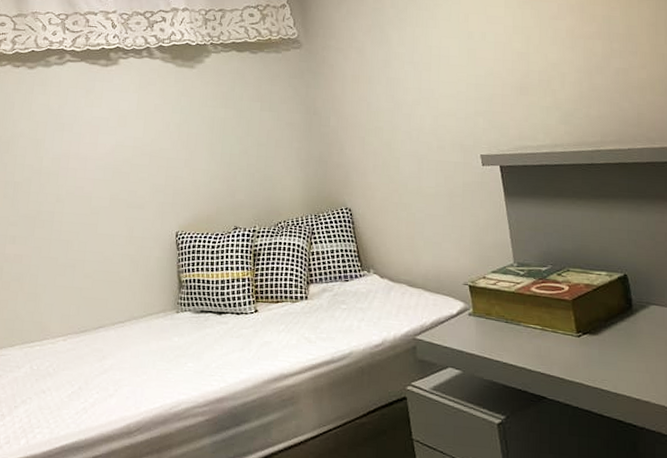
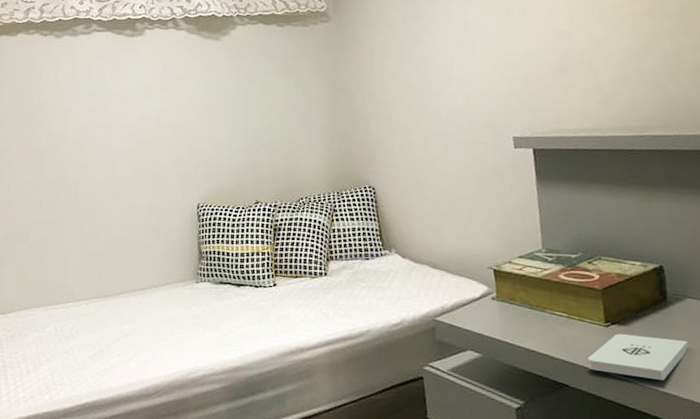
notepad: none [562,342,655,387] -> present [587,333,689,381]

